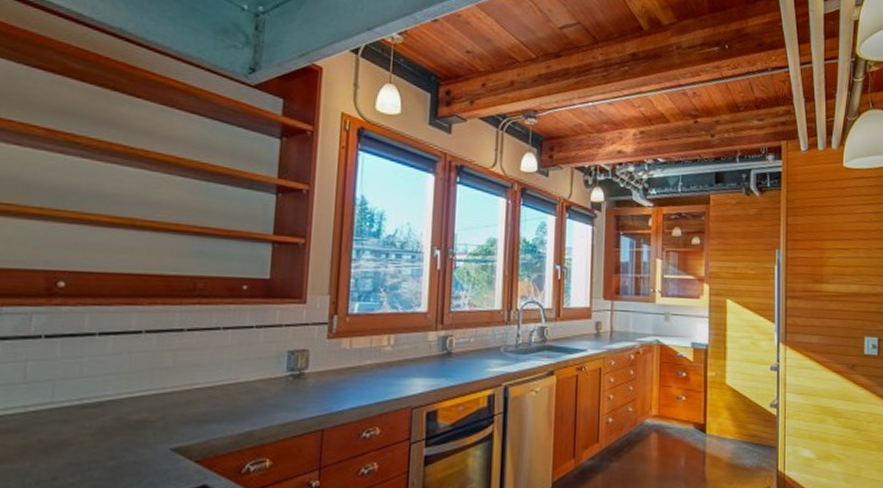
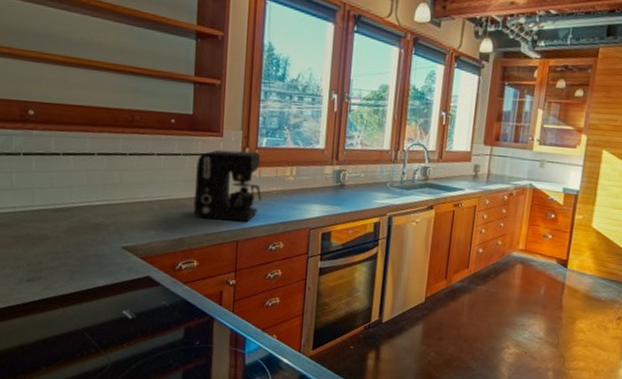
coffee maker: none [267,319,353,405] -> present [193,149,261,222]

